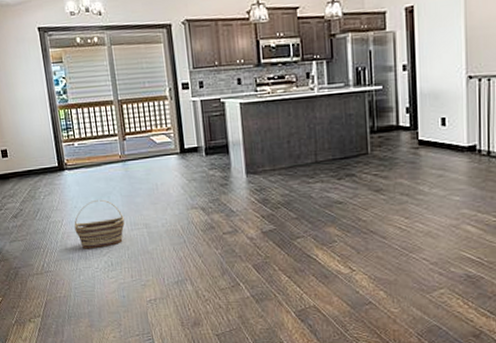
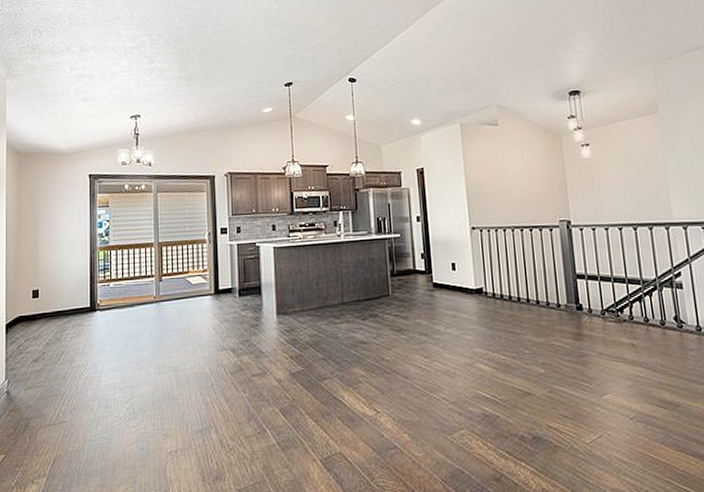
basket: present [74,199,125,249] -> none [98,341,152,396]

